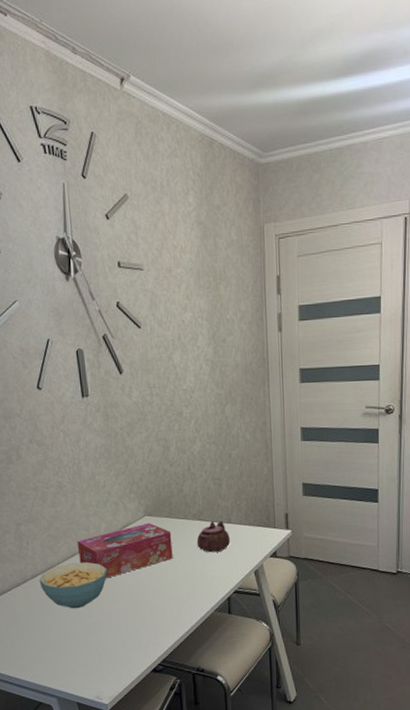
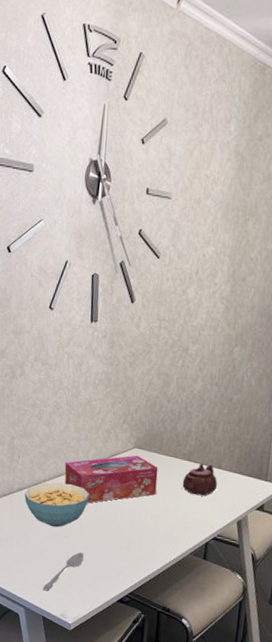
spoon: none [73,629,111,676] -> present [43,552,85,591]

